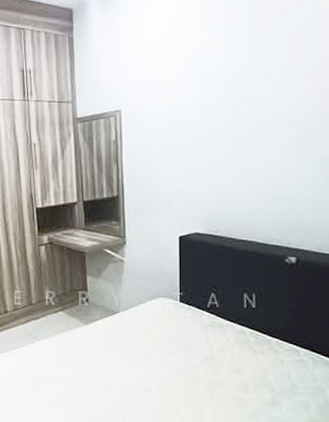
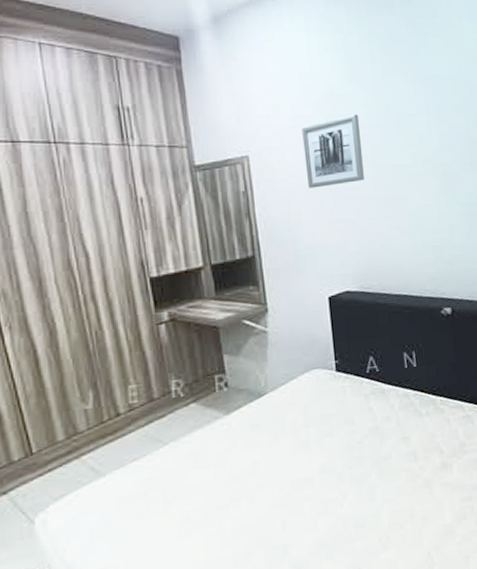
wall art: none [169,72,223,140] -> present [302,114,364,188]

